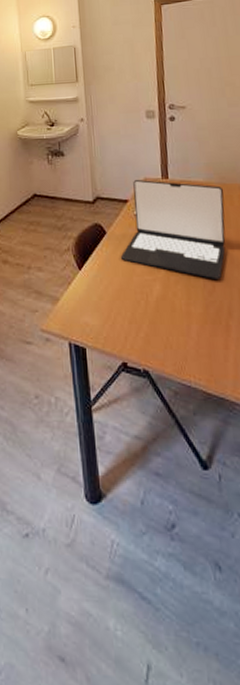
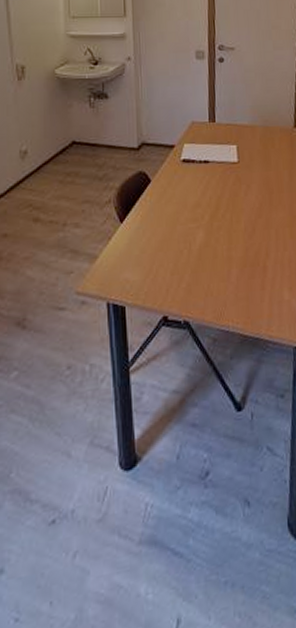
laptop: present [120,179,226,279] -> none [164,123,267,222]

